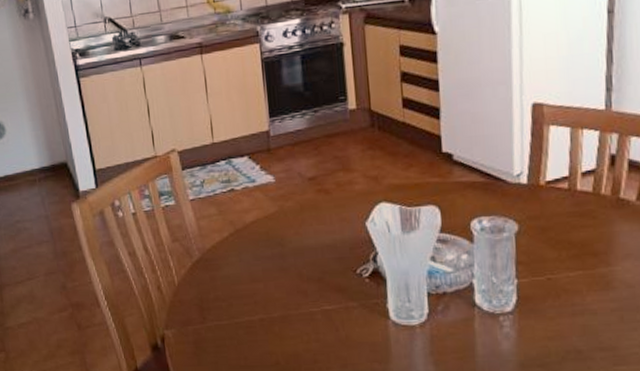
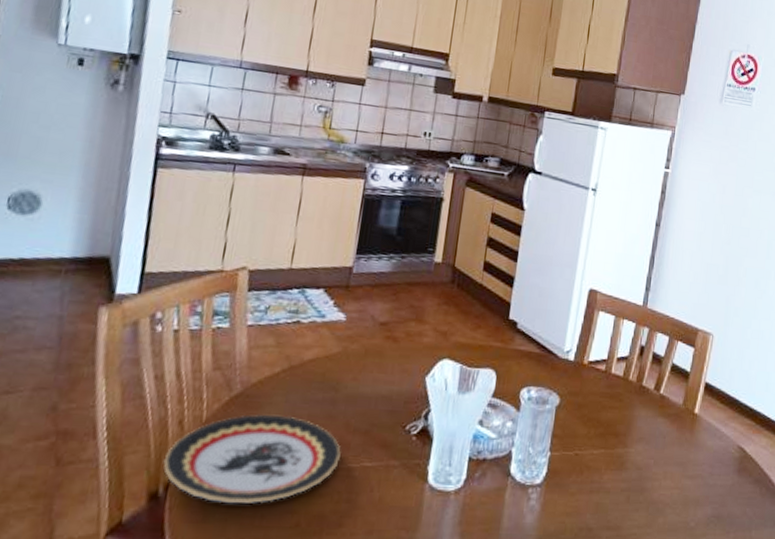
plate: none [154,272,301,350] -> present [163,414,341,504]

